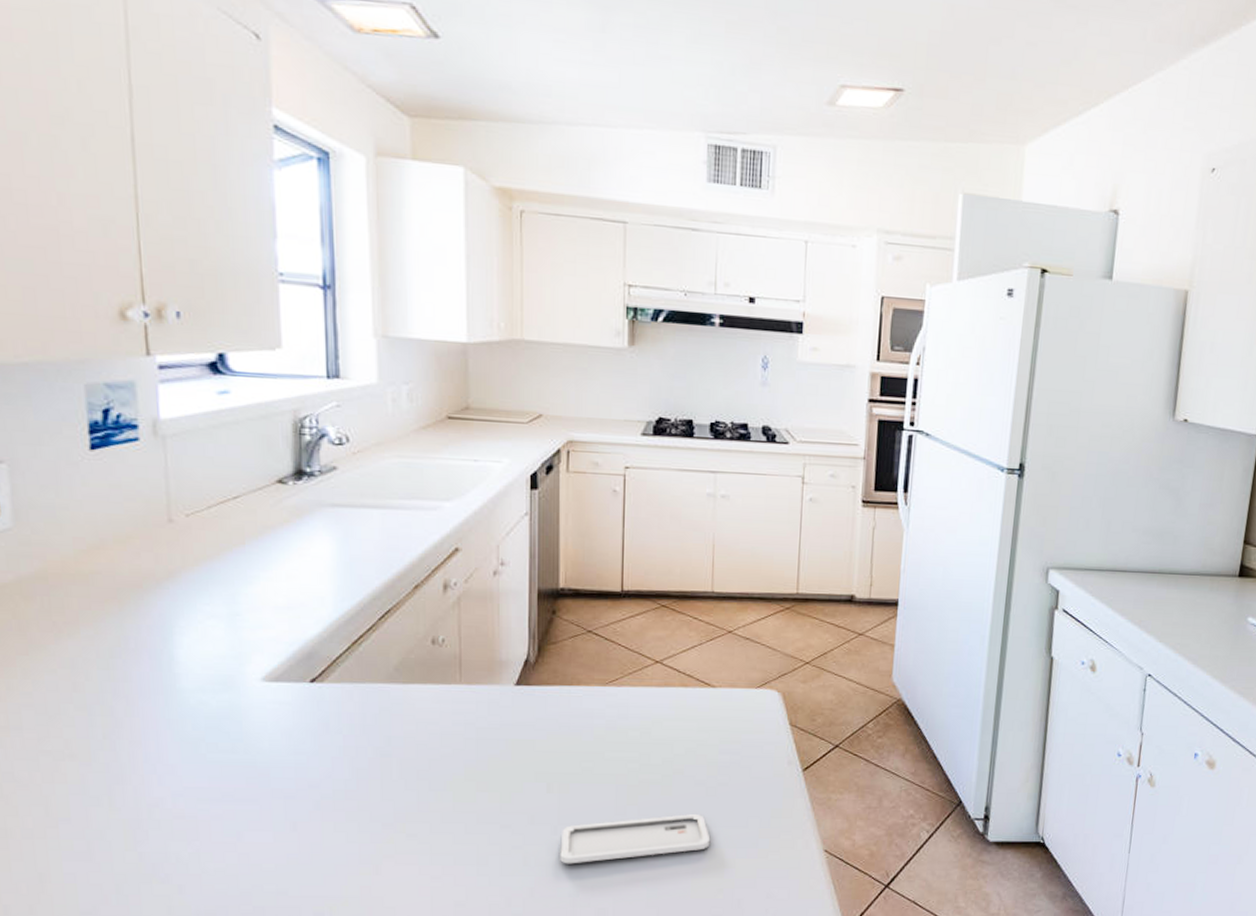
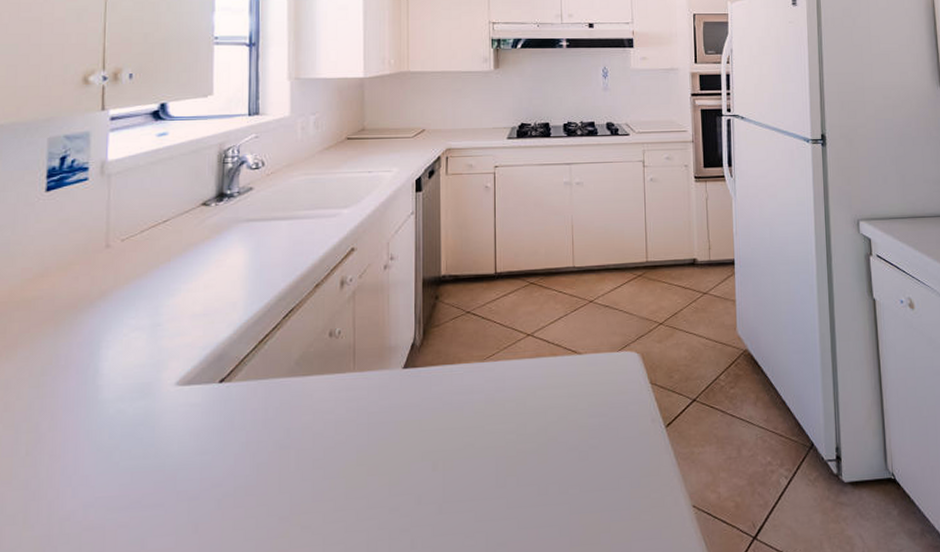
smartphone: present [560,814,711,864] -> none [445,480,586,544]

